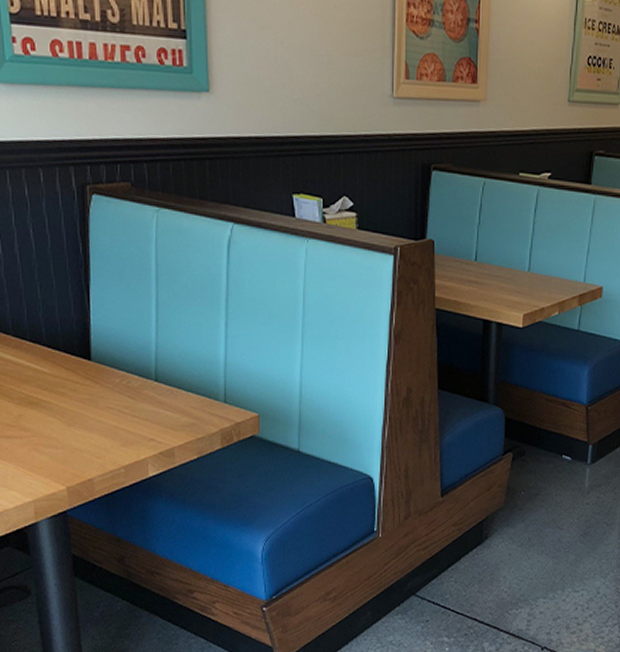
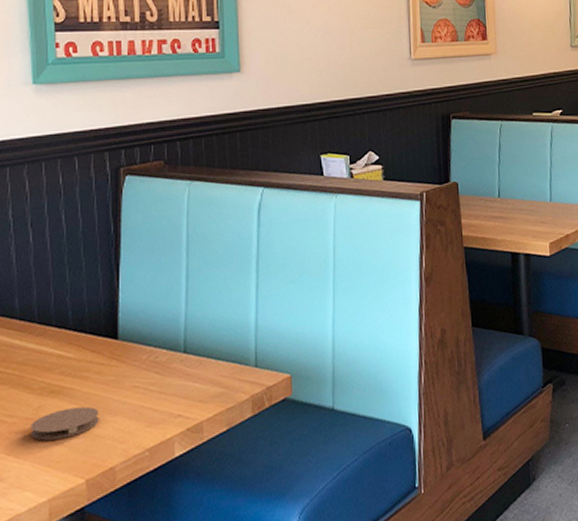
coaster: none [12,420,77,447] -> present [30,406,99,441]

